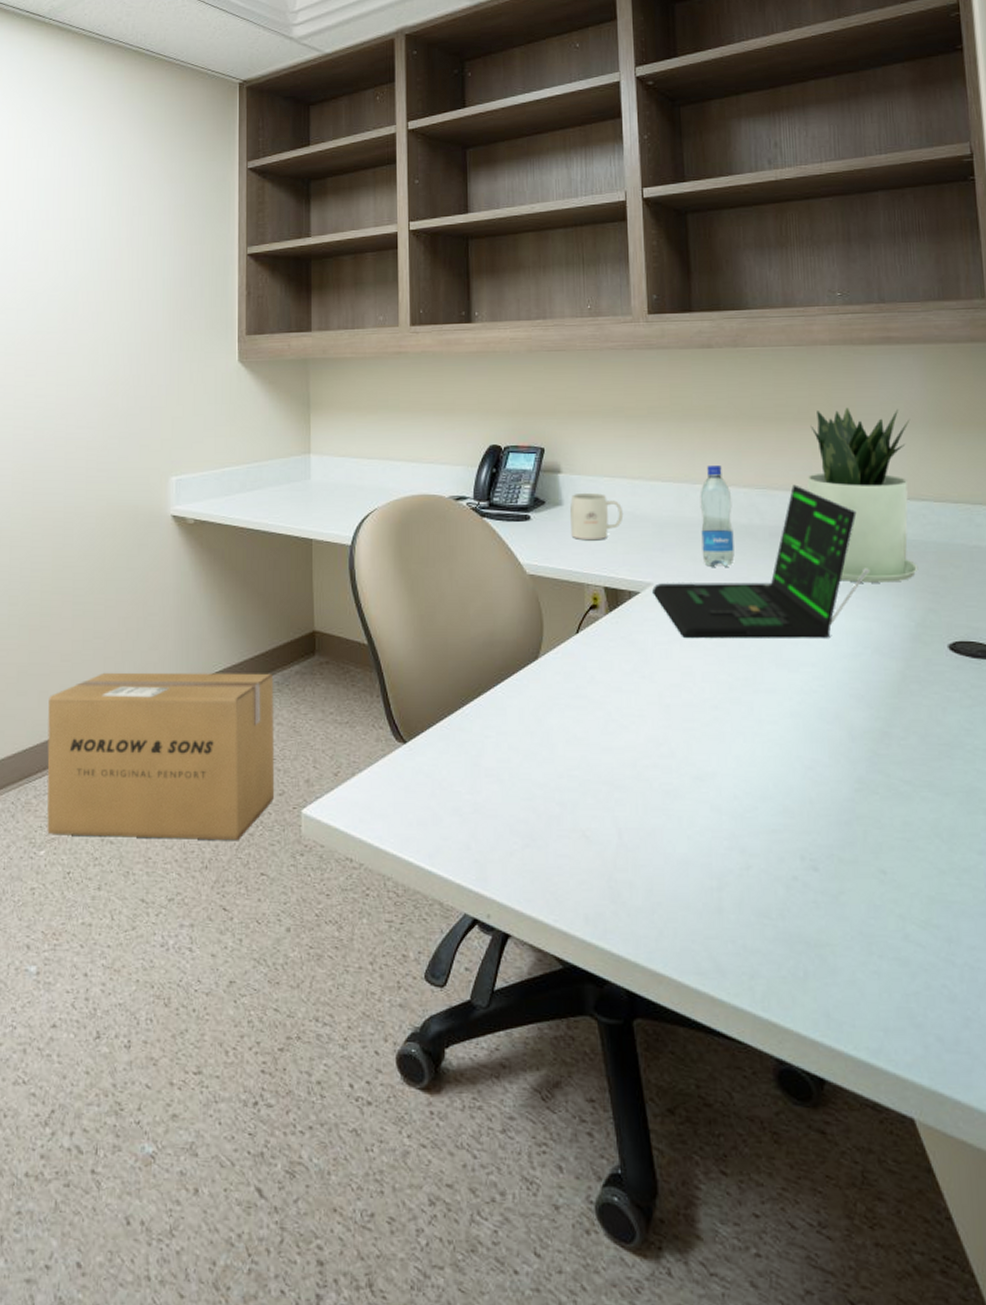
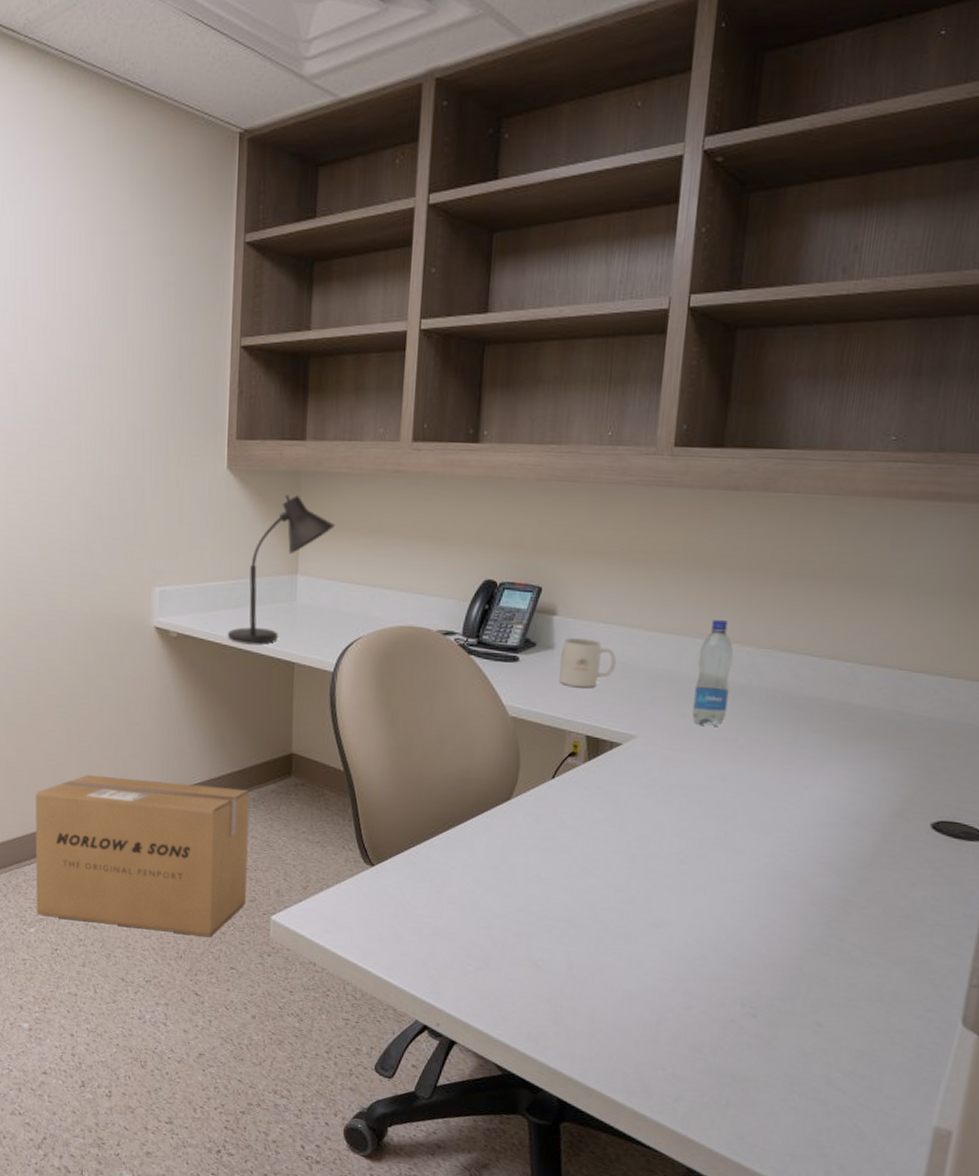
desk lamp: none [244,381,345,524] -> present [227,495,336,644]
laptop: present [652,484,869,638] -> none [635,647,865,804]
planter: present [806,407,919,583] -> none [814,568,944,757]

